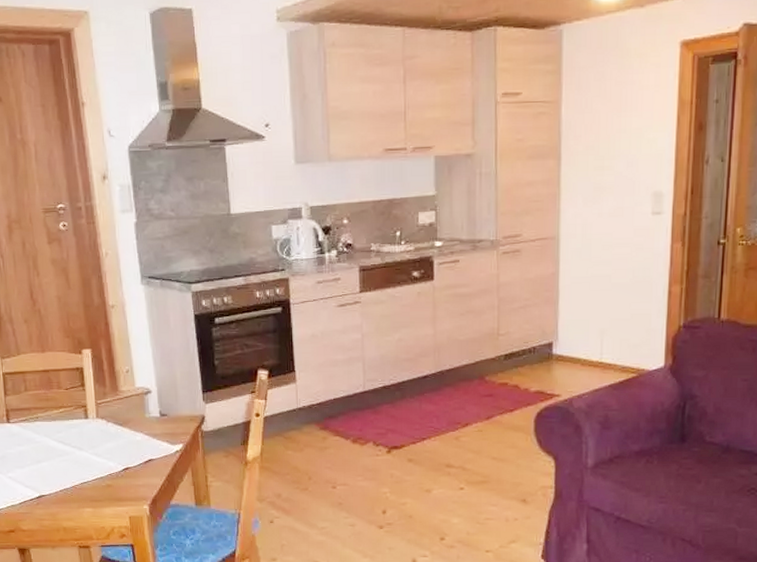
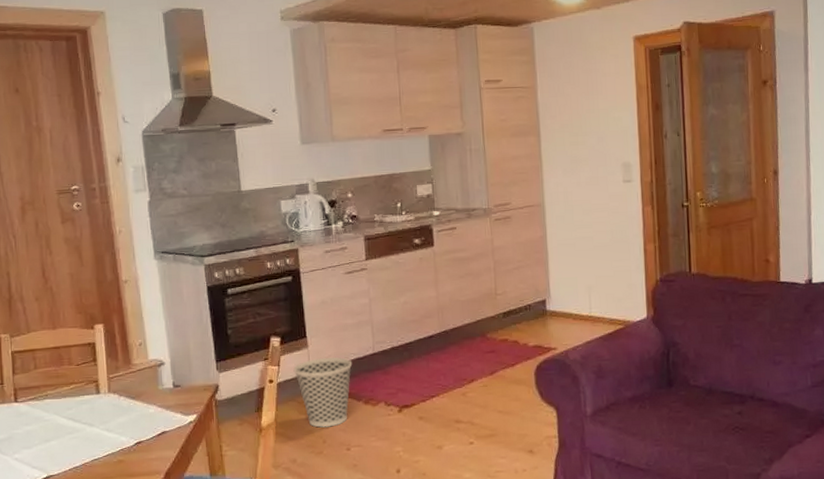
wastebasket: none [280,393,342,464] -> present [293,356,353,428]

